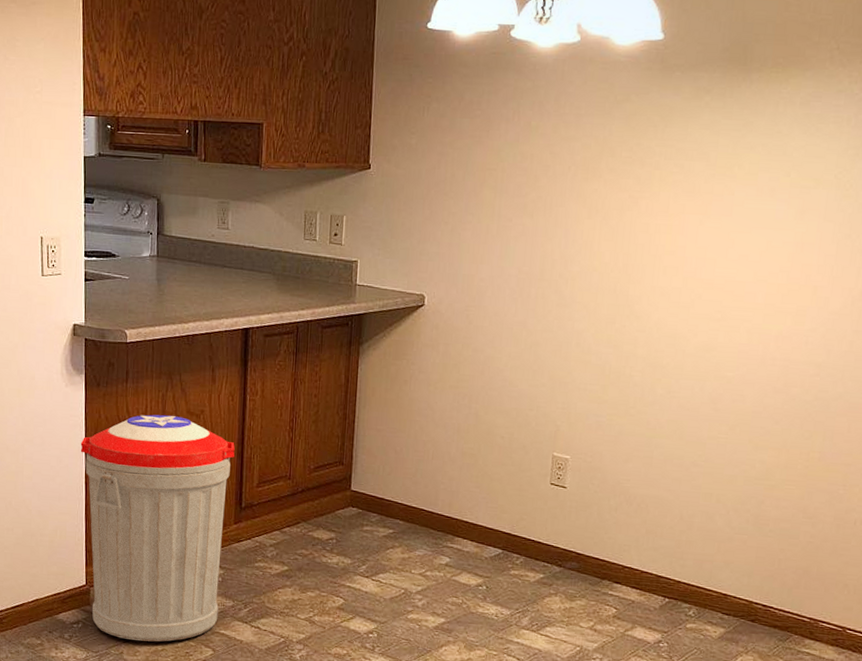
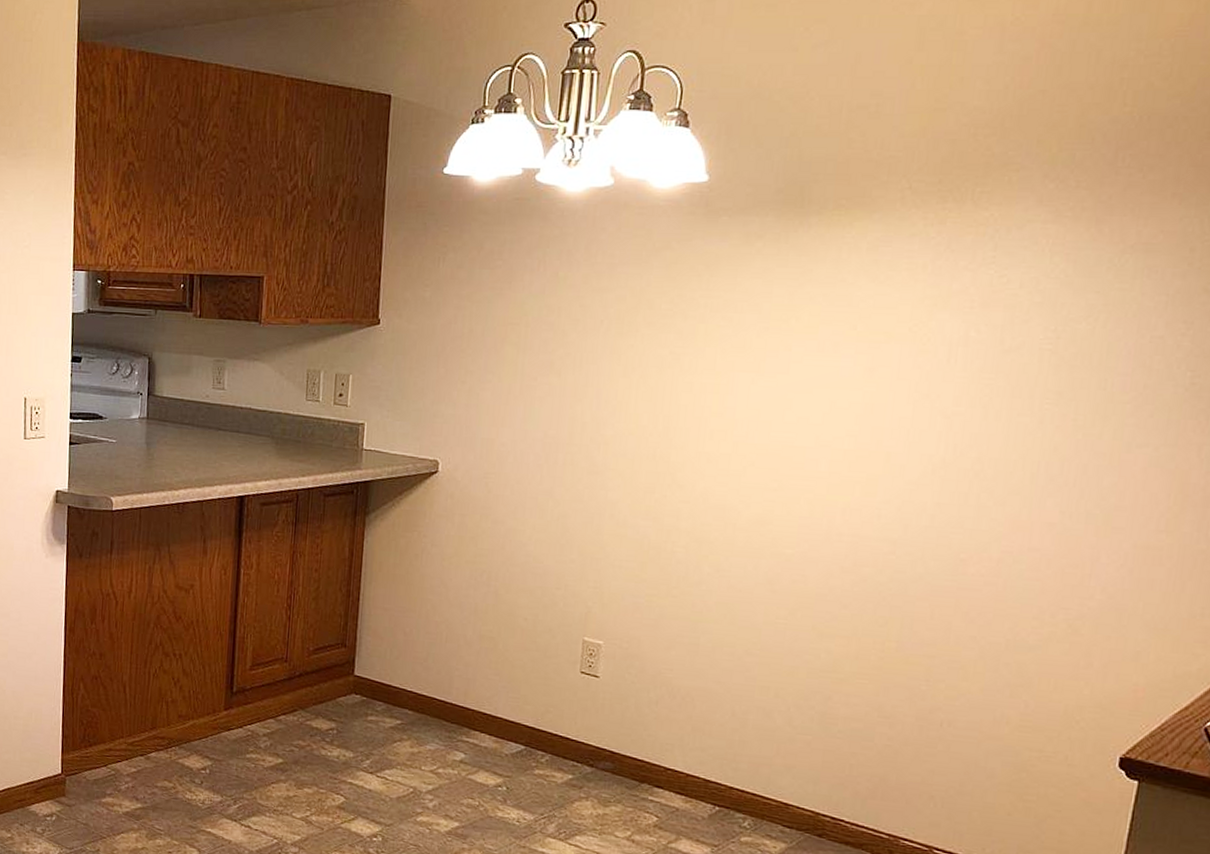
trash can: present [80,414,235,642] -> none [59,588,227,840]

